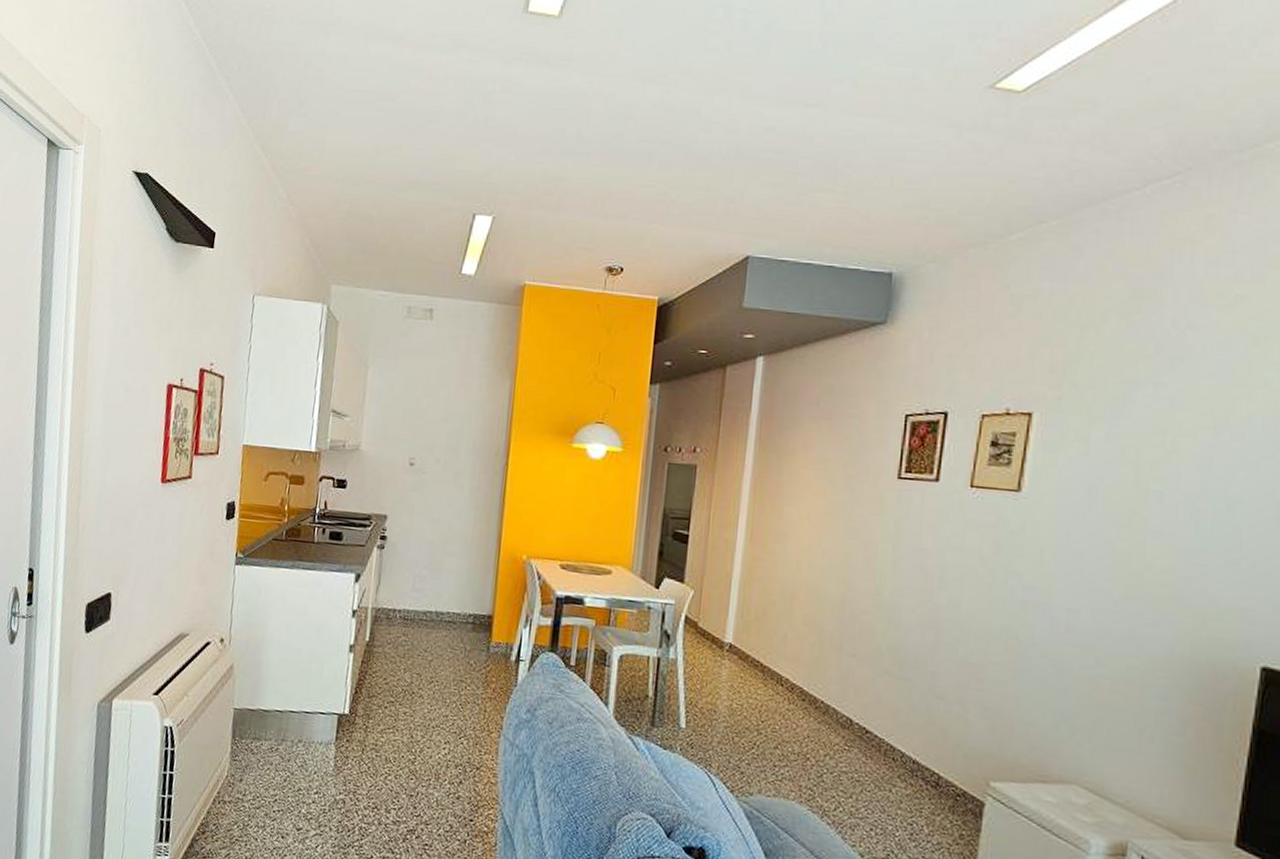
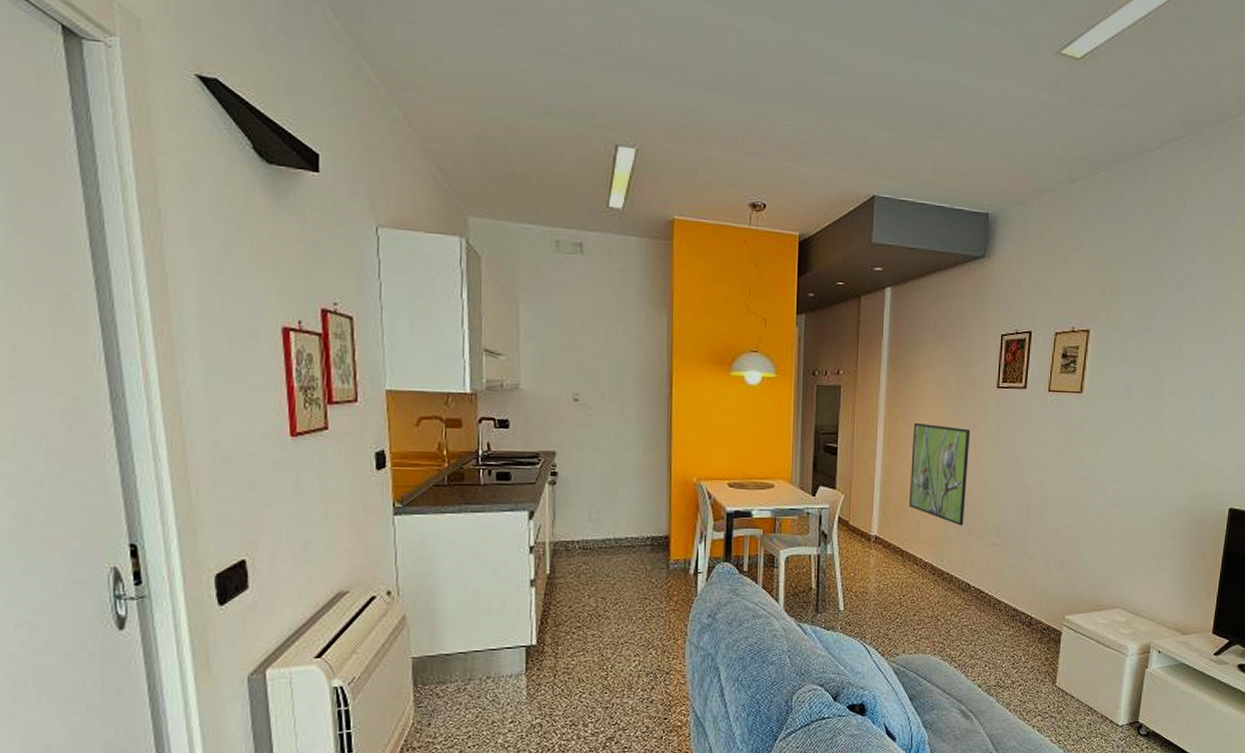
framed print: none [774,513,860,644] -> present [908,422,971,525]

